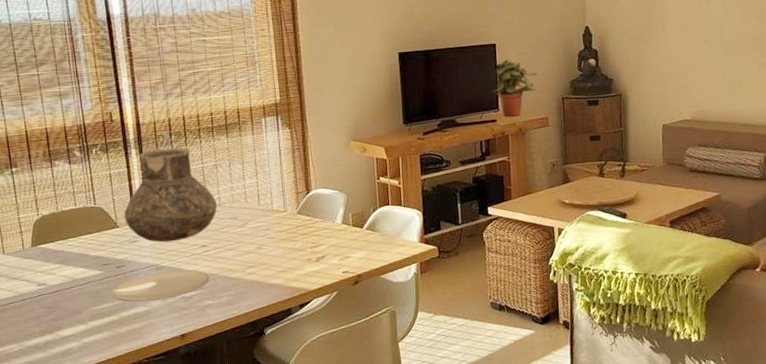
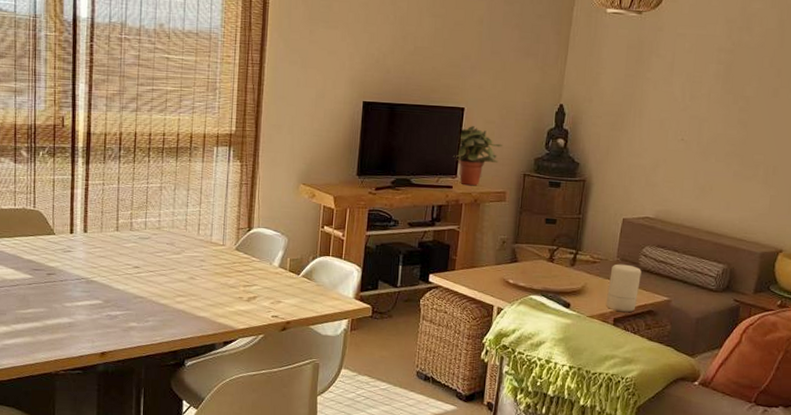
plate: present [112,269,210,302] -> none [39,286,139,314]
vase: present [123,147,218,242] -> none [61,161,157,258]
candle: none [659,167,689,214] -> present [605,264,641,313]

